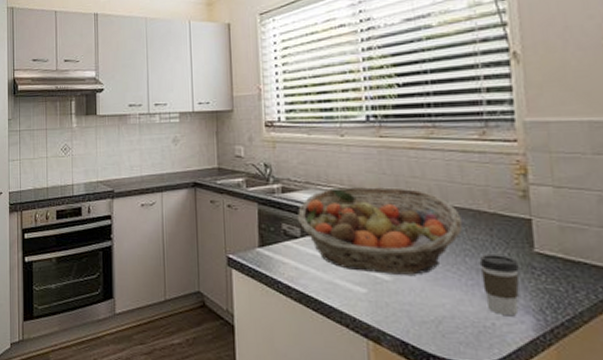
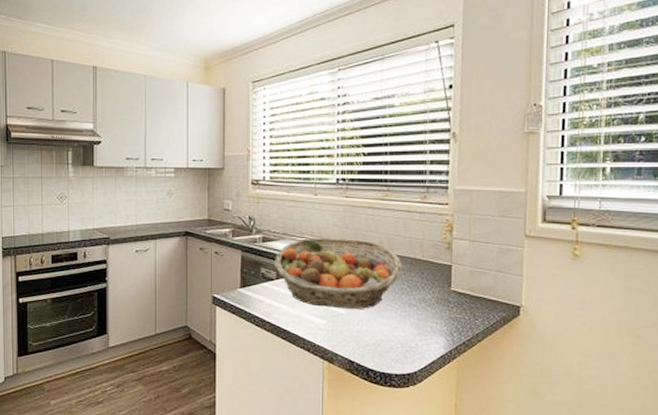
coffee cup: present [479,255,520,317] -> none [411,292,439,339]

